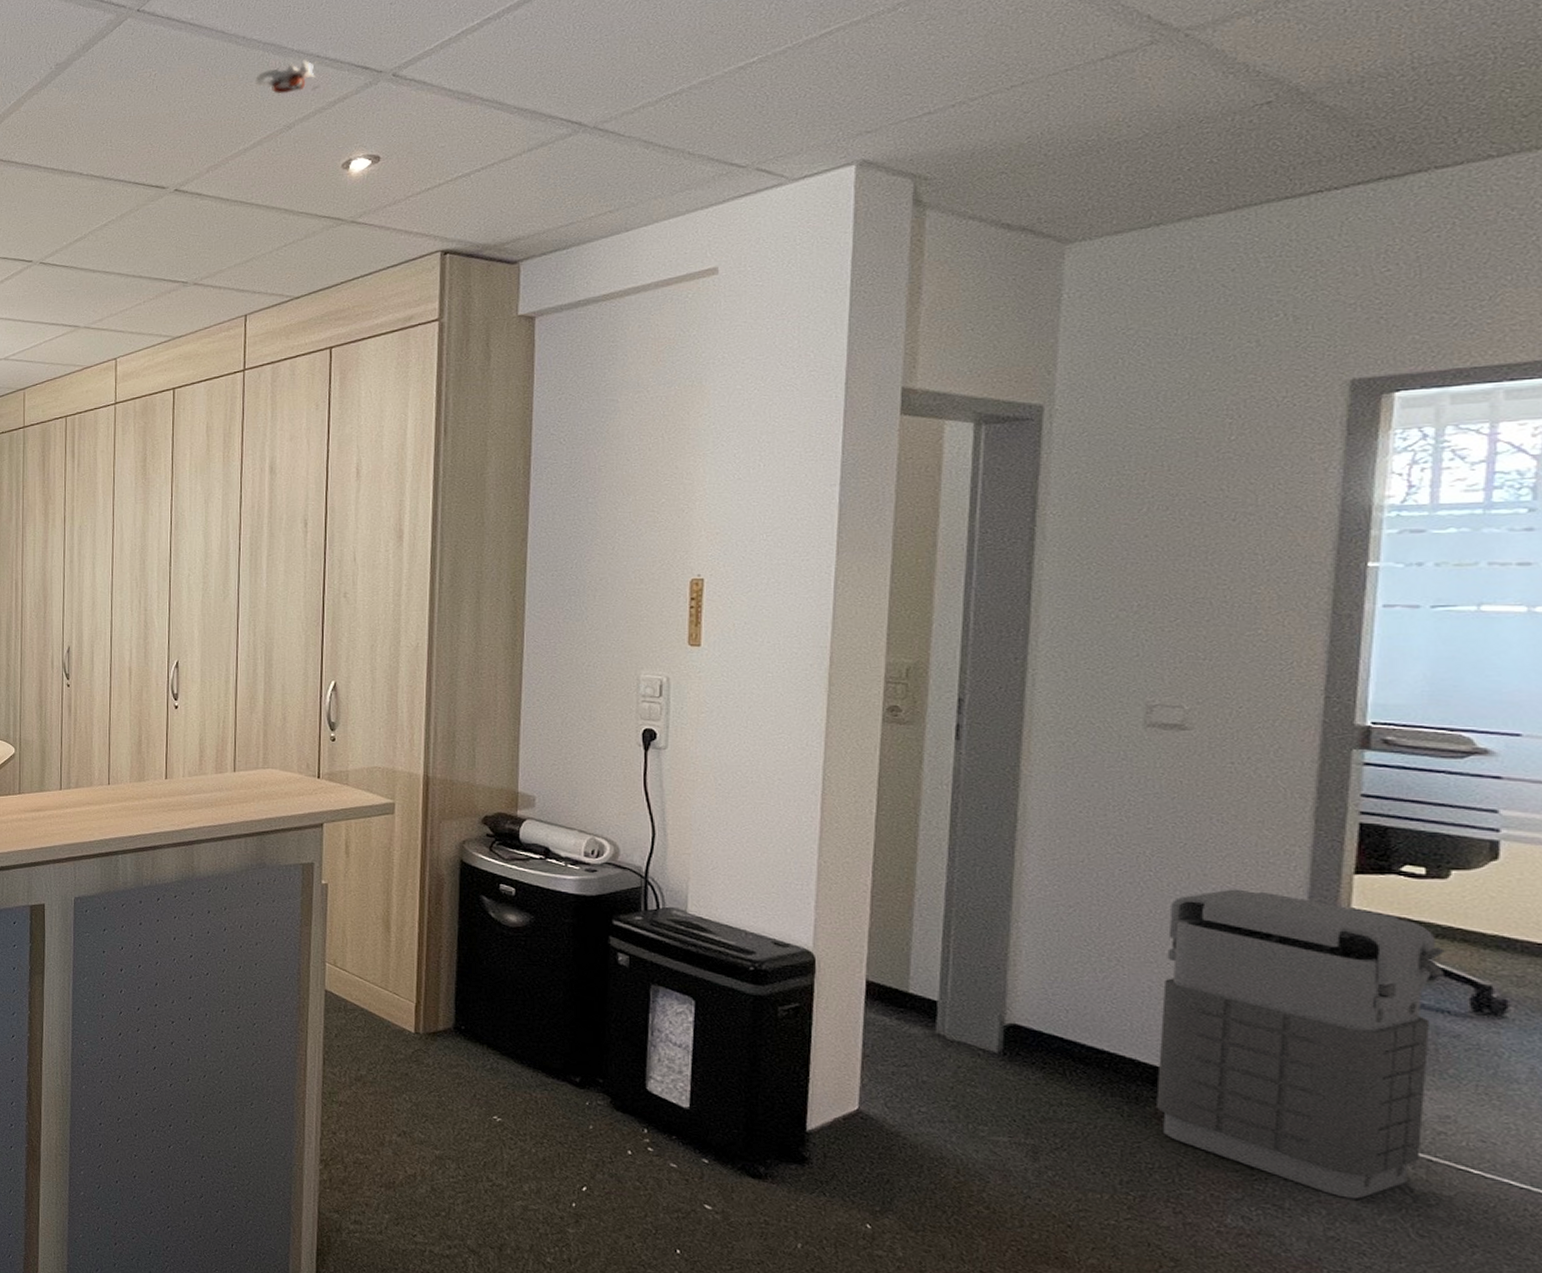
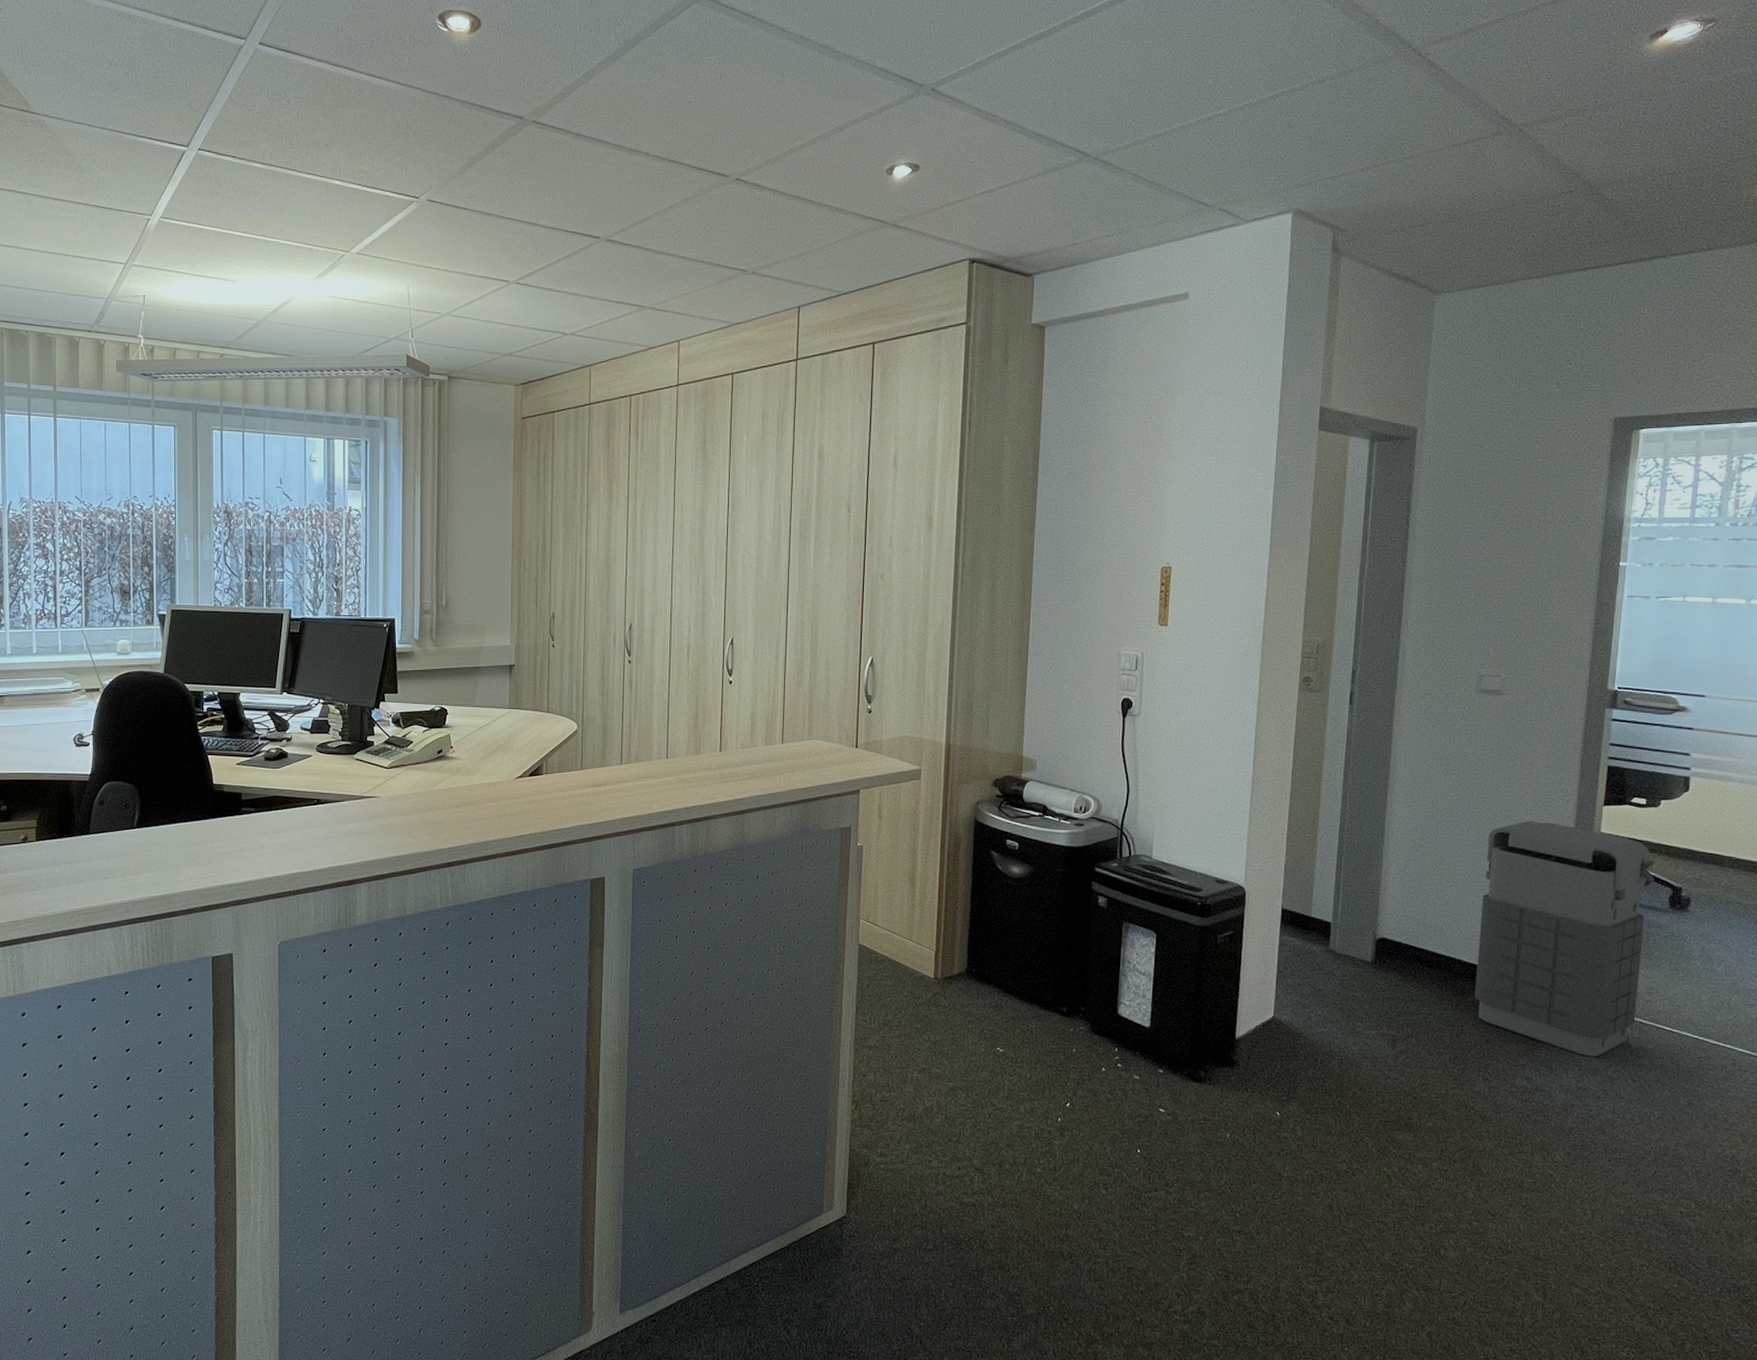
smoke detector: present [256,59,322,99] -> none [811,65,870,99]

